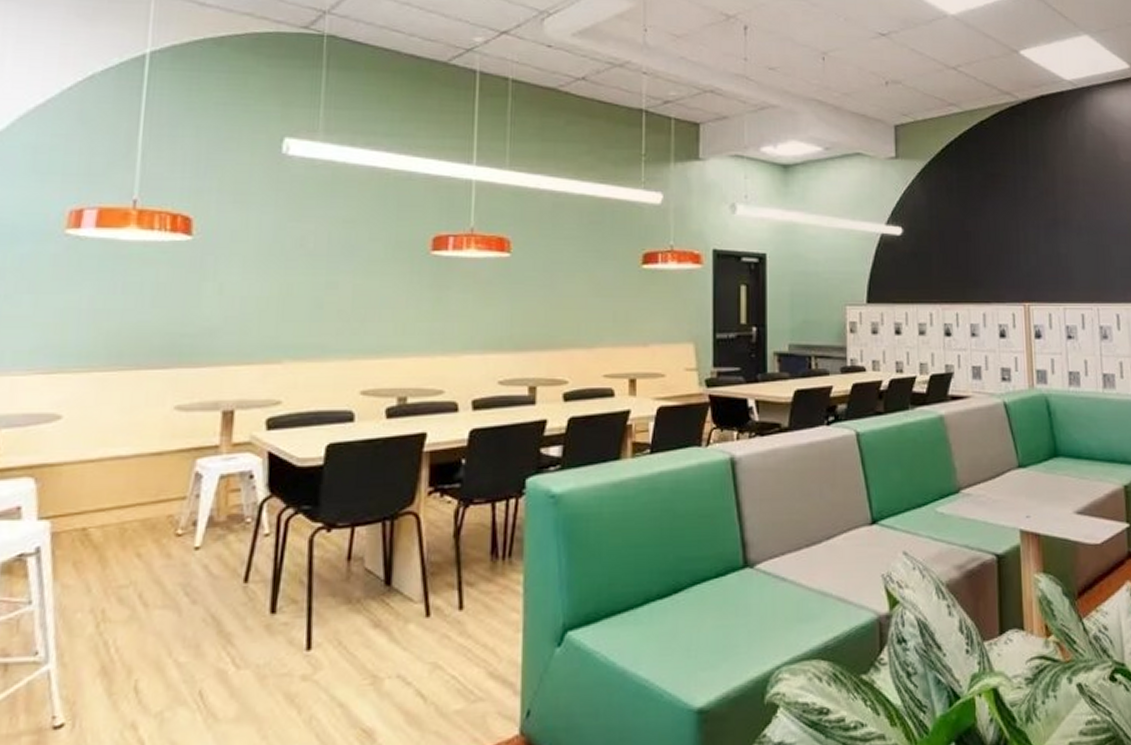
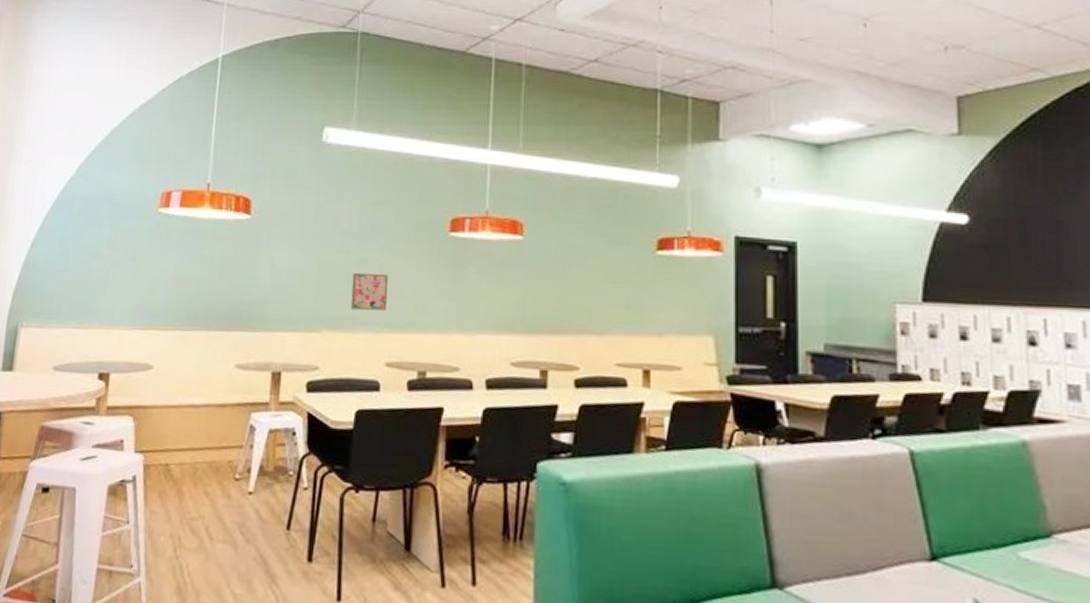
wall art: none [318,296,364,337] -> present [350,272,389,311]

